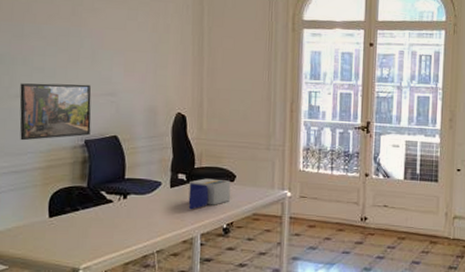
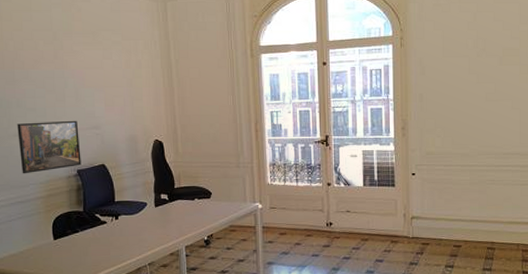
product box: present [188,178,231,210] -> none [171,196,208,226]

